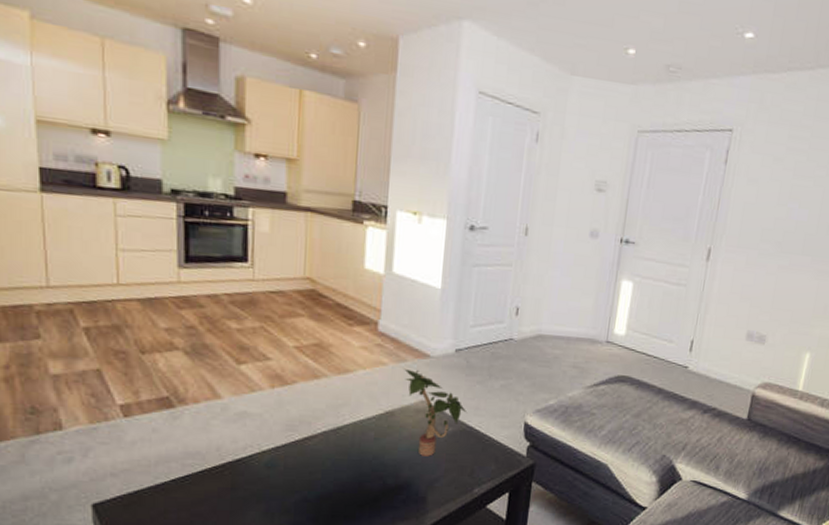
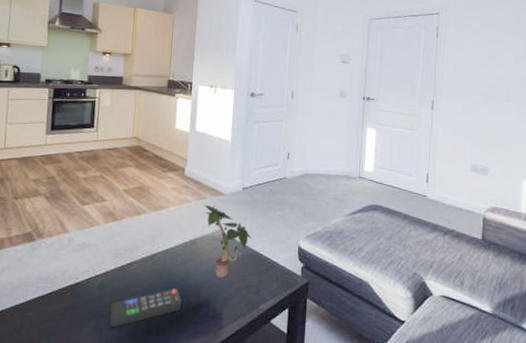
remote control: none [283,468,375,512] -> present [110,289,182,327]

